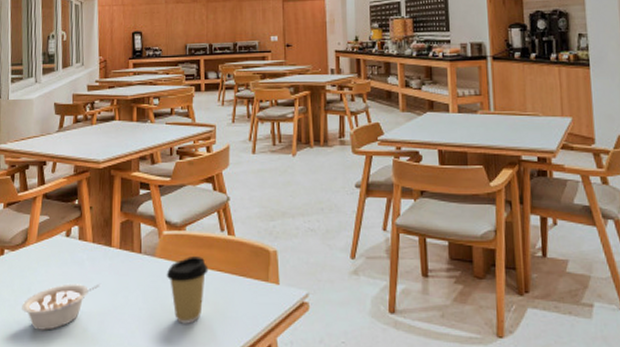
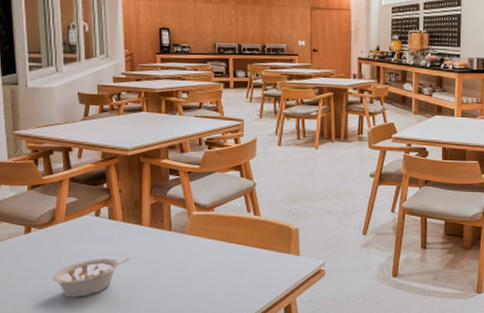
coffee cup: present [166,256,209,324] -> none [195,233,236,289]

